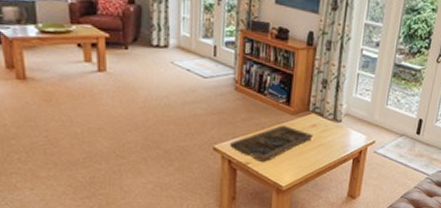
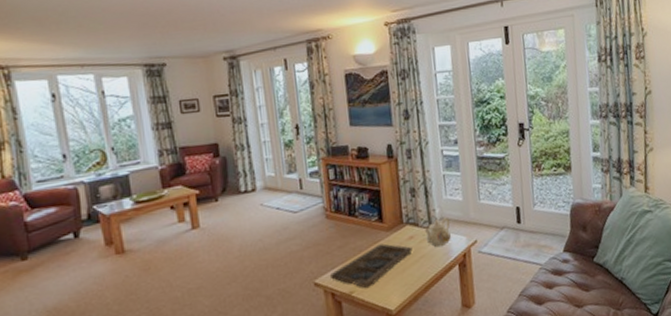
teapot: none [328,113,355,139] -> present [425,217,451,247]

